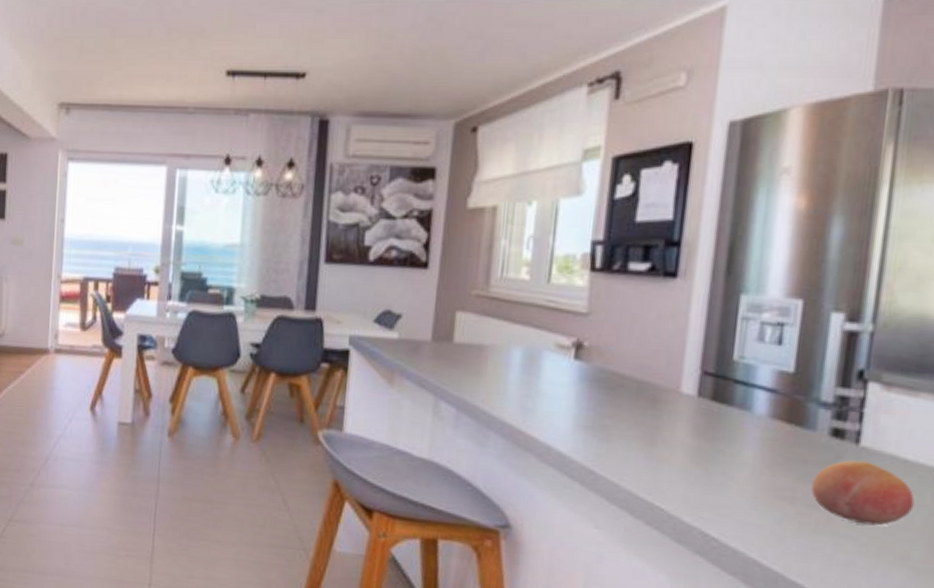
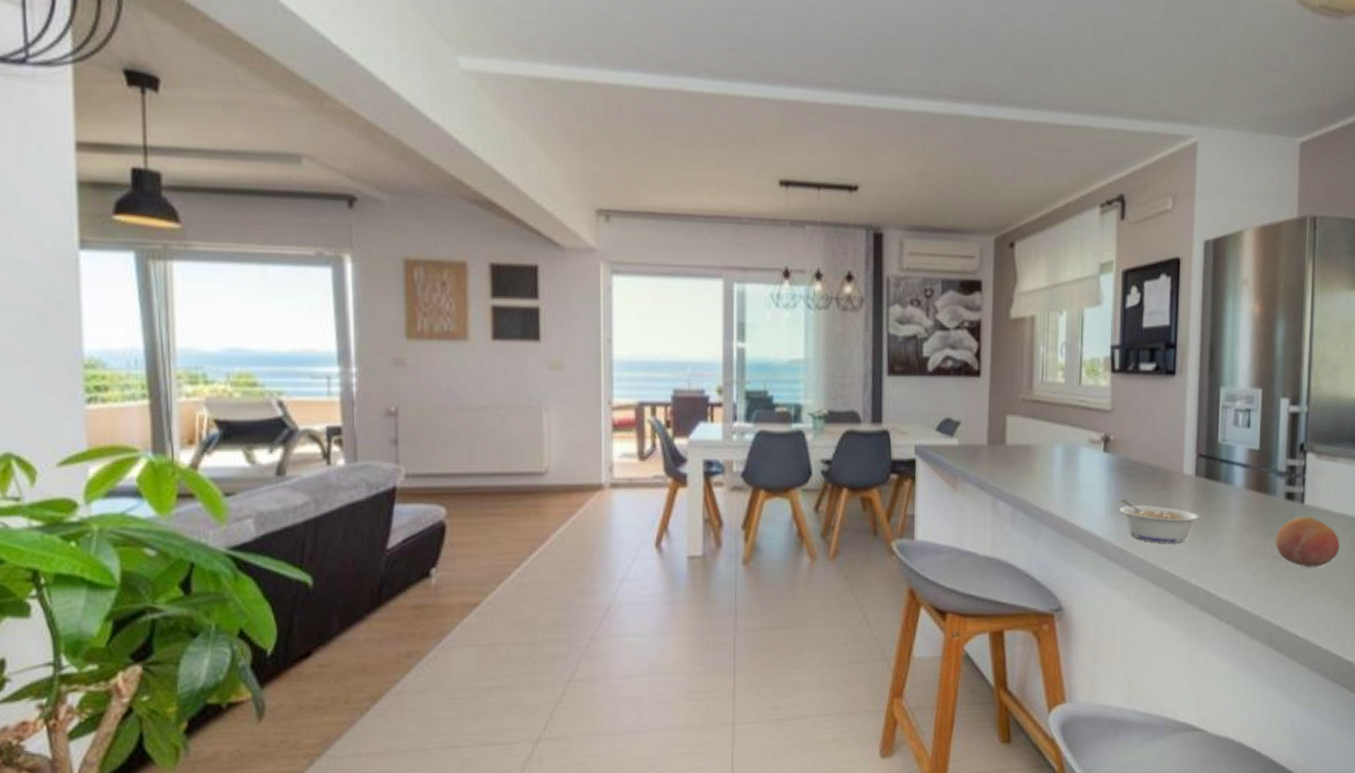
legume: none [590,413,701,472] -> present [1119,498,1200,543]

